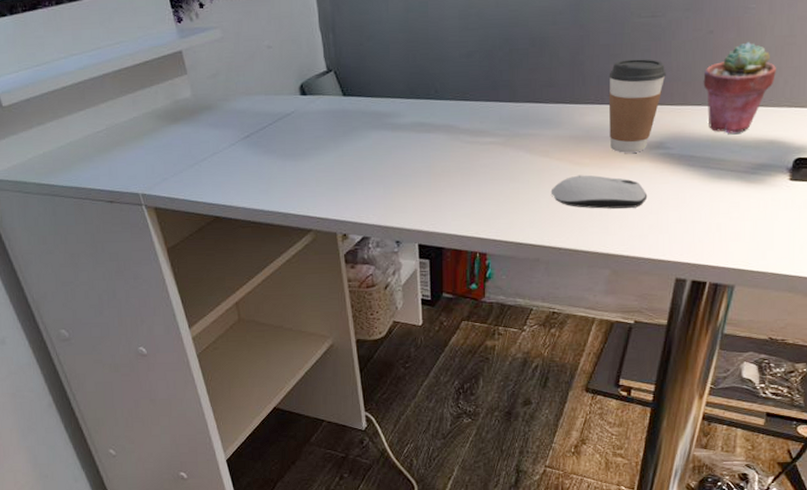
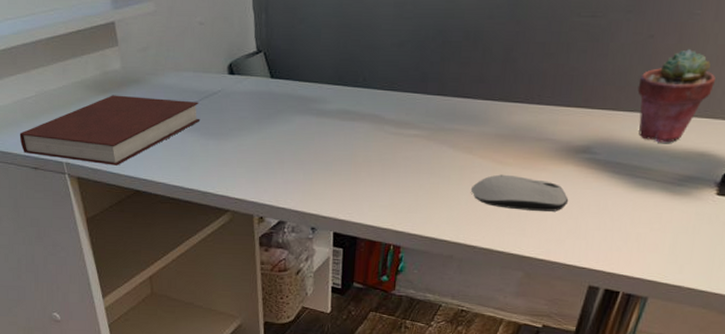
notebook: none [92,122,276,194] -> present [19,95,201,166]
coffee cup: present [608,59,666,153] -> none [536,59,601,156]

